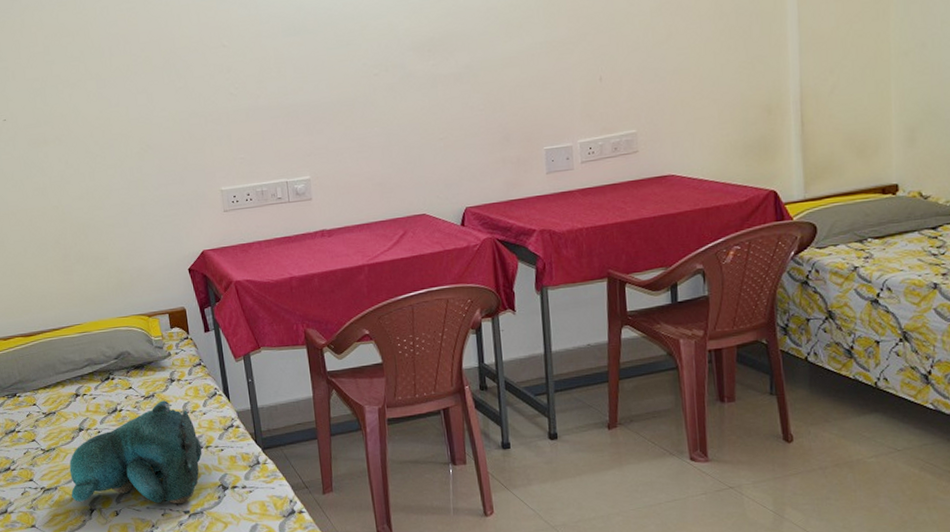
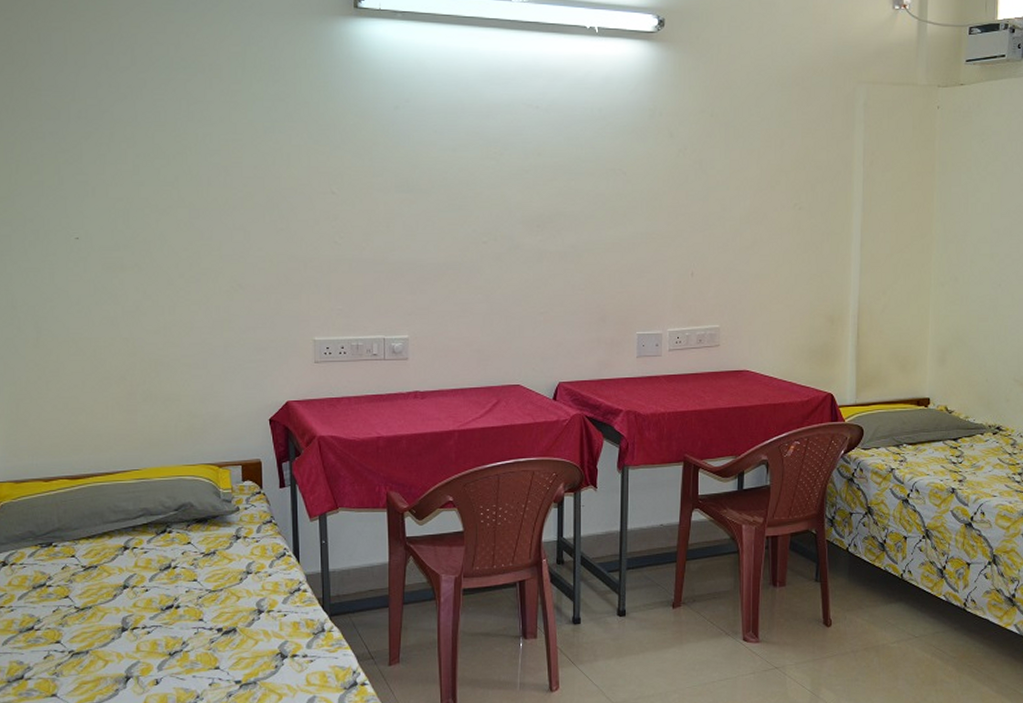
teddy bear: present [69,400,203,504] -> none [104,559,263,673]

